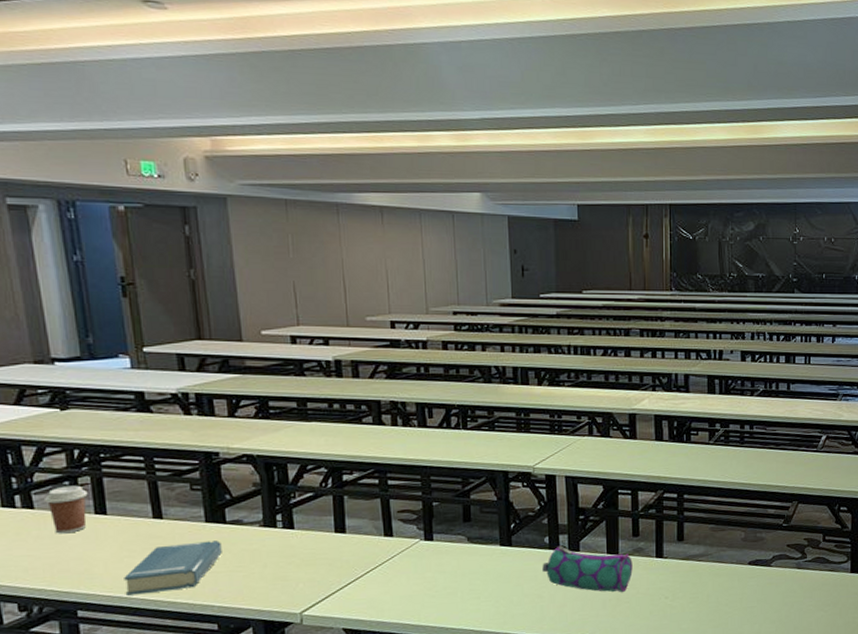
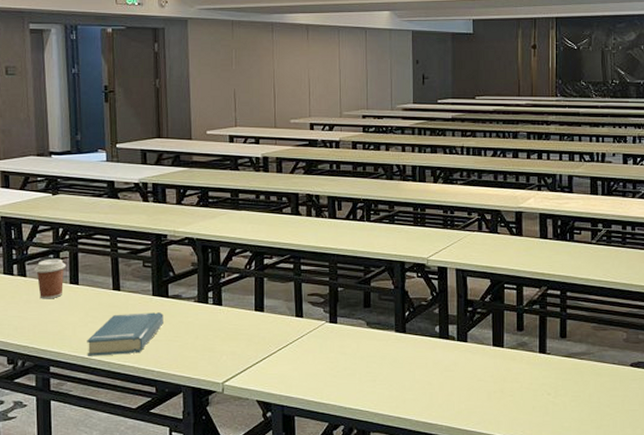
pencil case: present [542,545,633,593] -> none [433,335,517,386]

